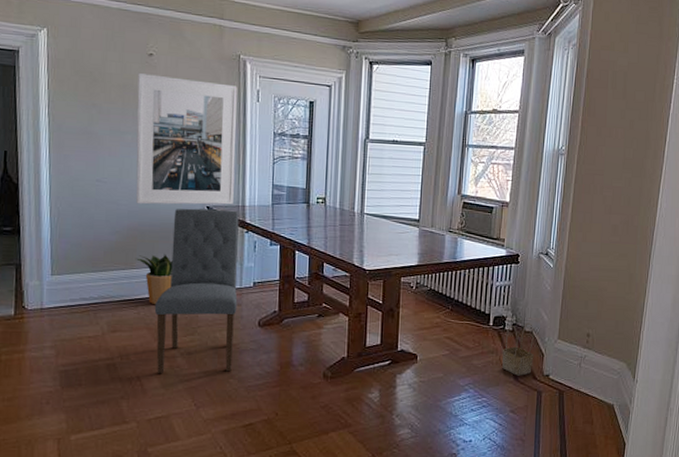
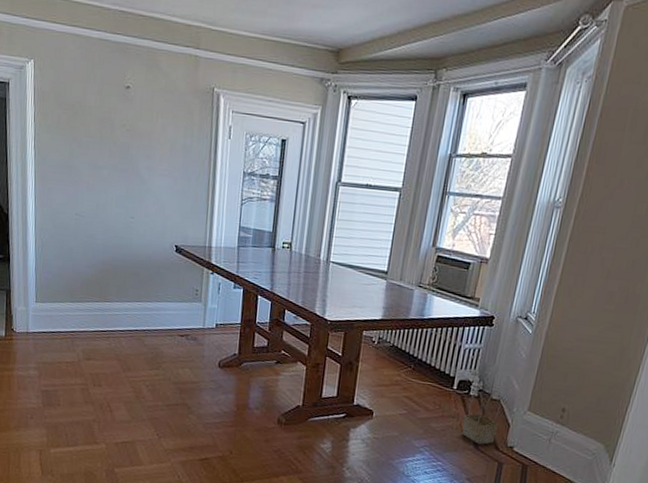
potted plant: present [135,254,173,305] -> none [108,289,142,338]
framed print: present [136,73,237,205] -> none [110,107,210,245]
dining chair: present [154,208,239,374] -> none [124,246,206,408]

